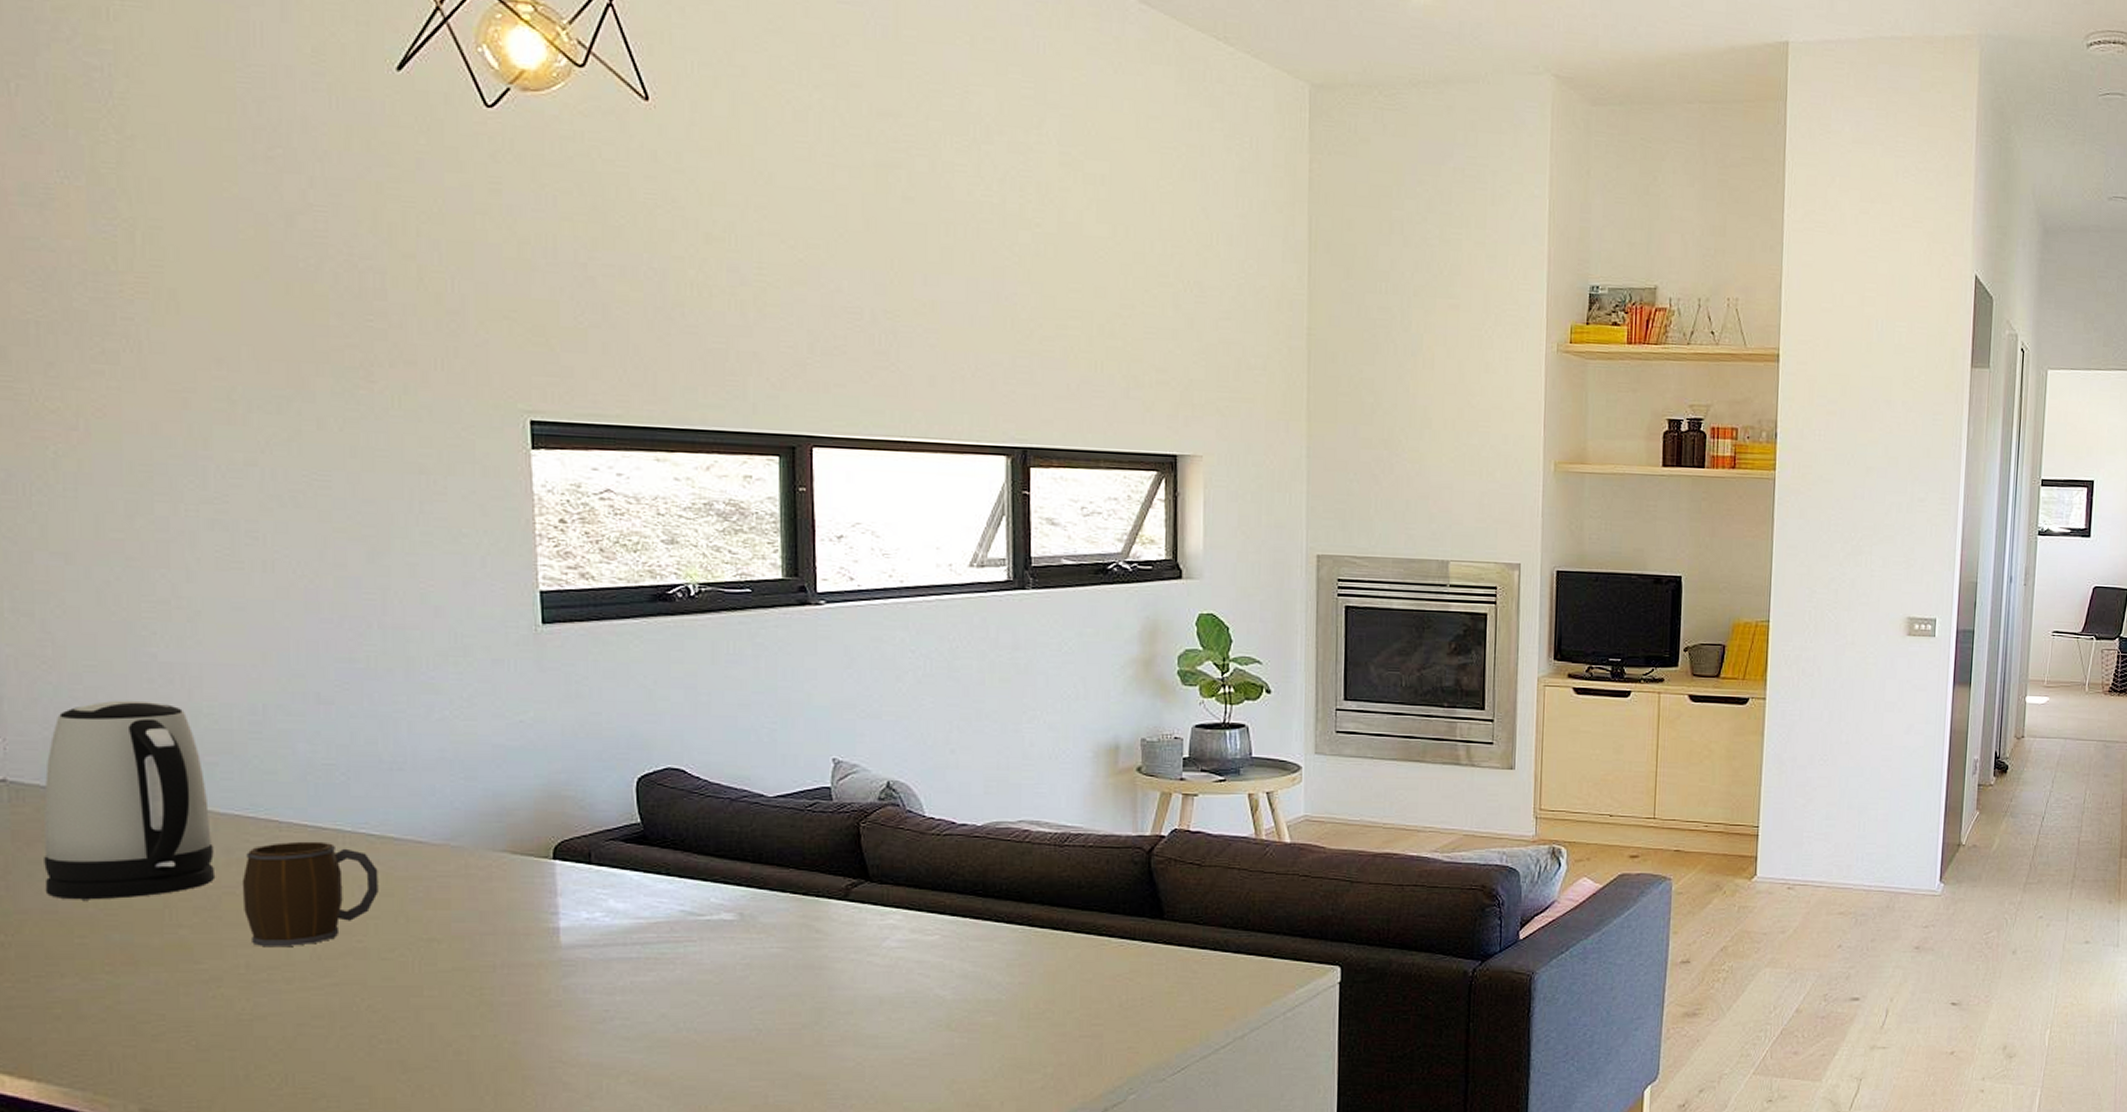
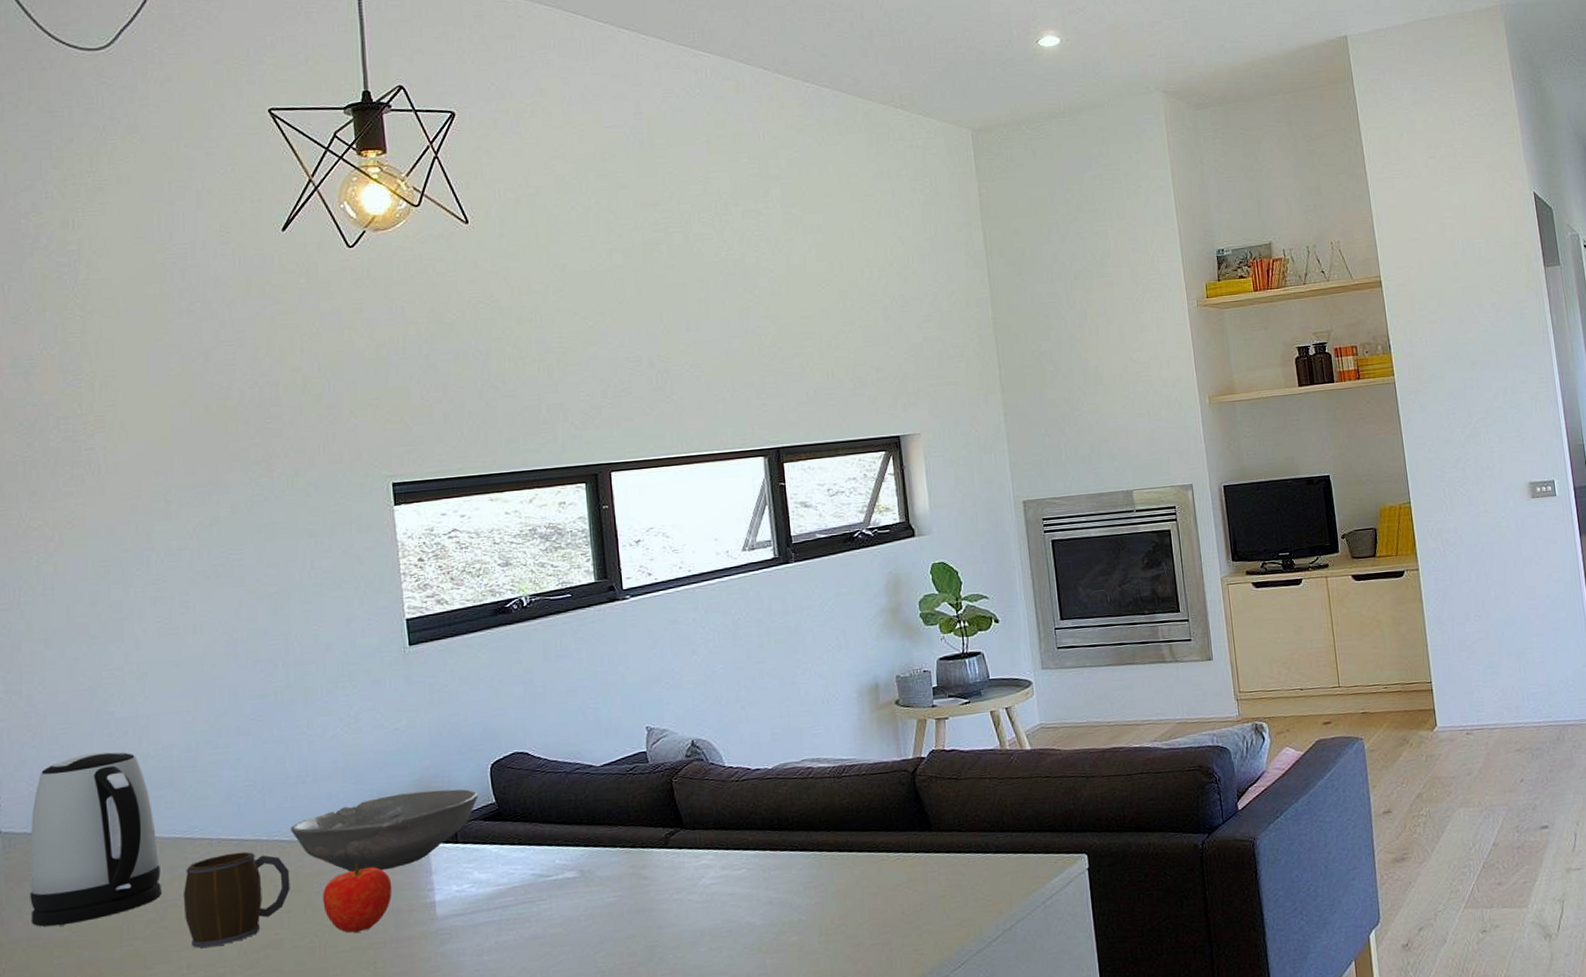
bowl: none [381,798,620,884] -> present [290,789,478,872]
fruit: none [419,871,507,951] -> present [323,862,392,933]

